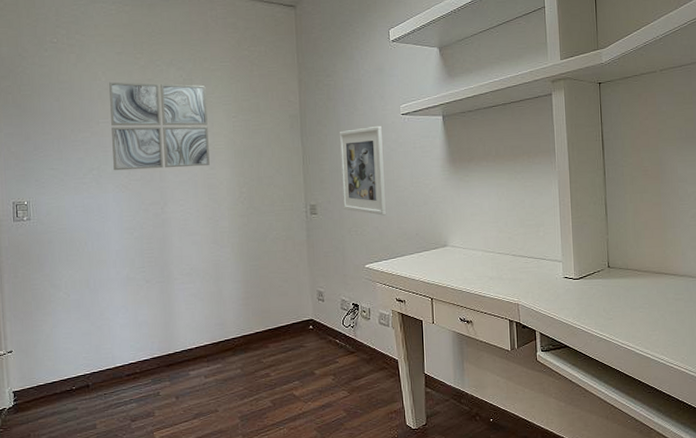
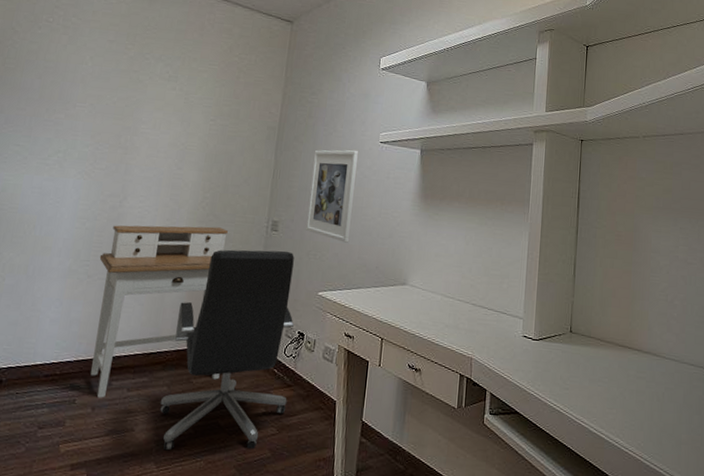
wall art: present [109,81,210,171] -> none [80,67,190,166]
desk: none [153,218,287,388] -> present [90,225,228,398]
office chair: none [236,231,353,424] -> present [160,249,295,451]

